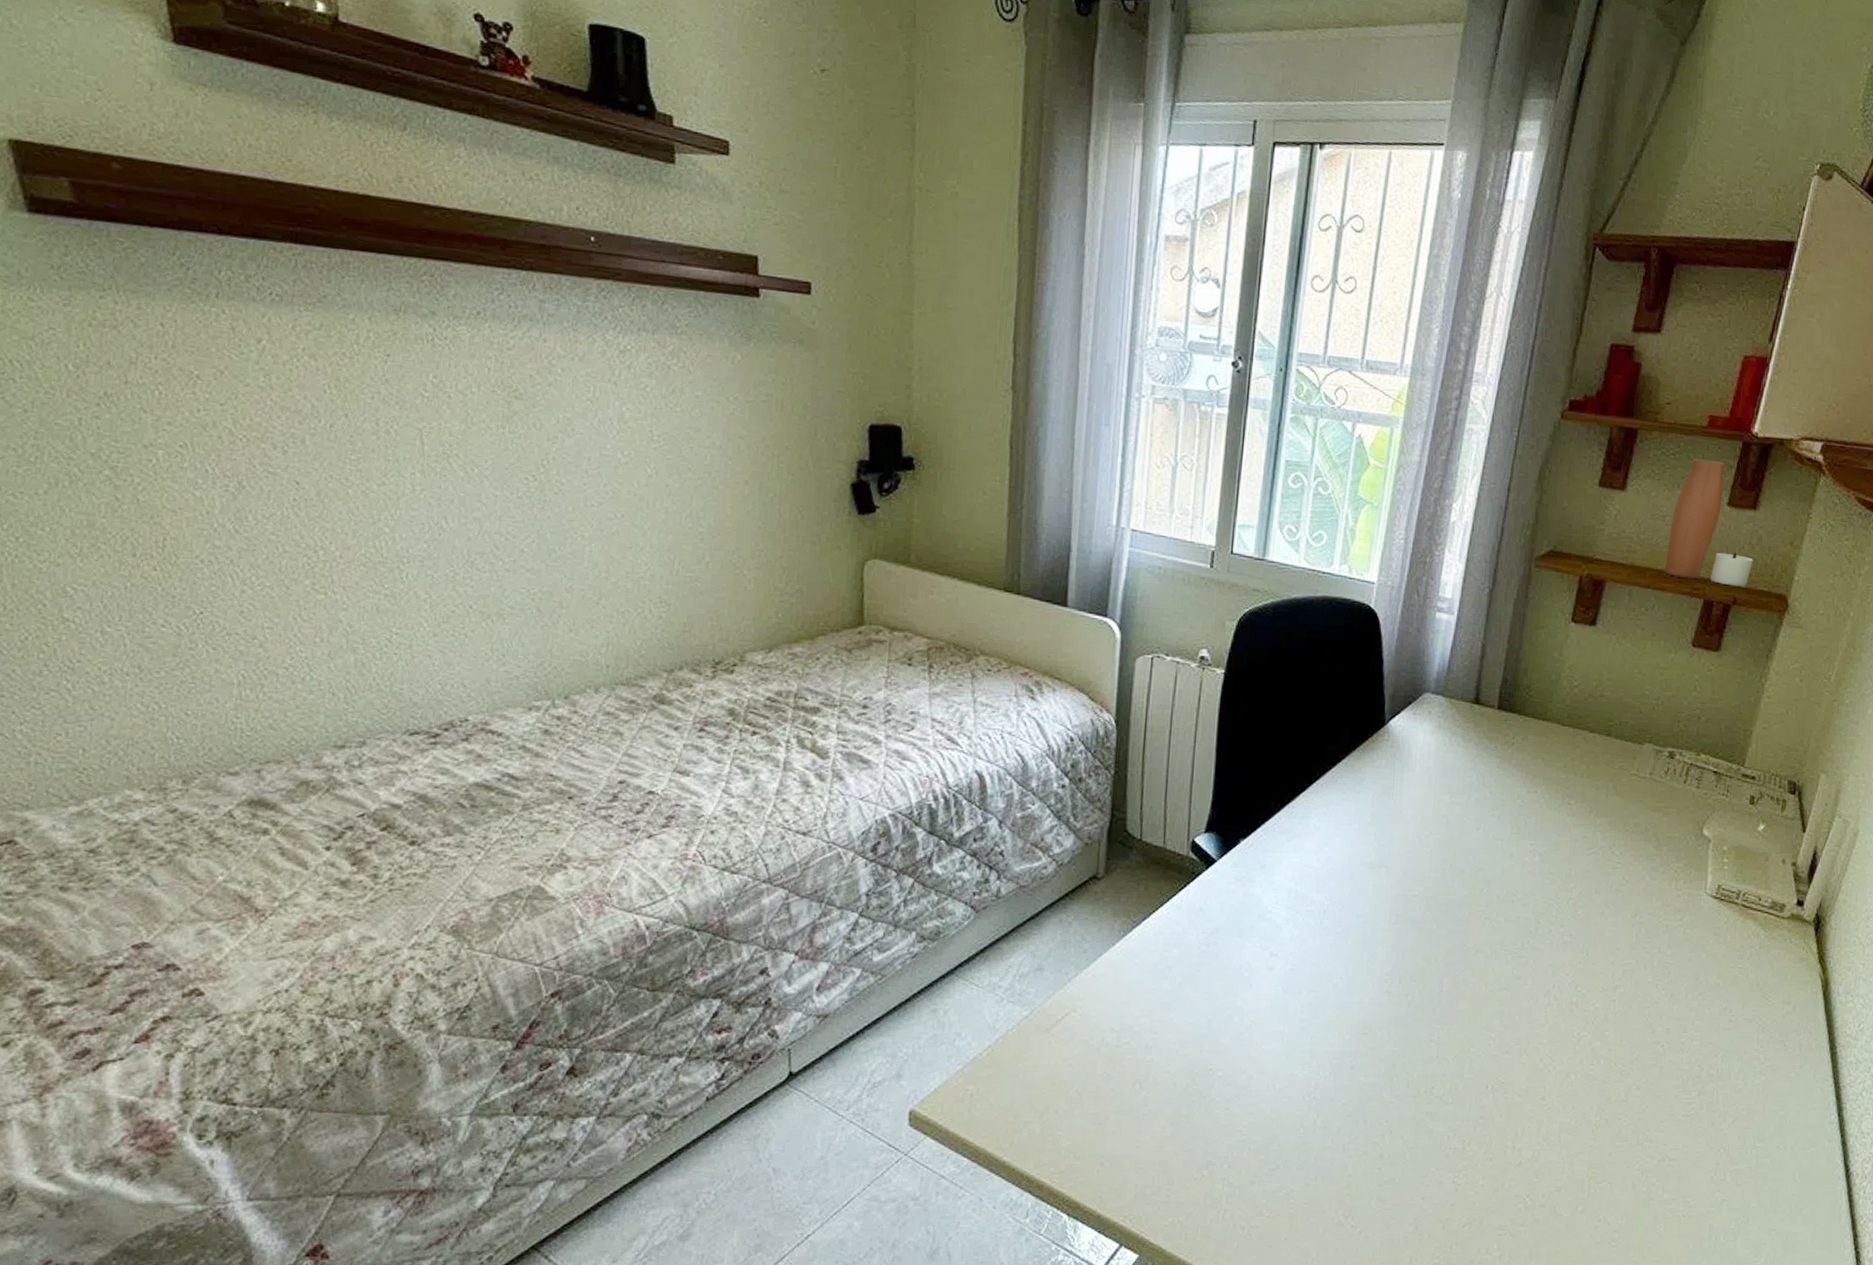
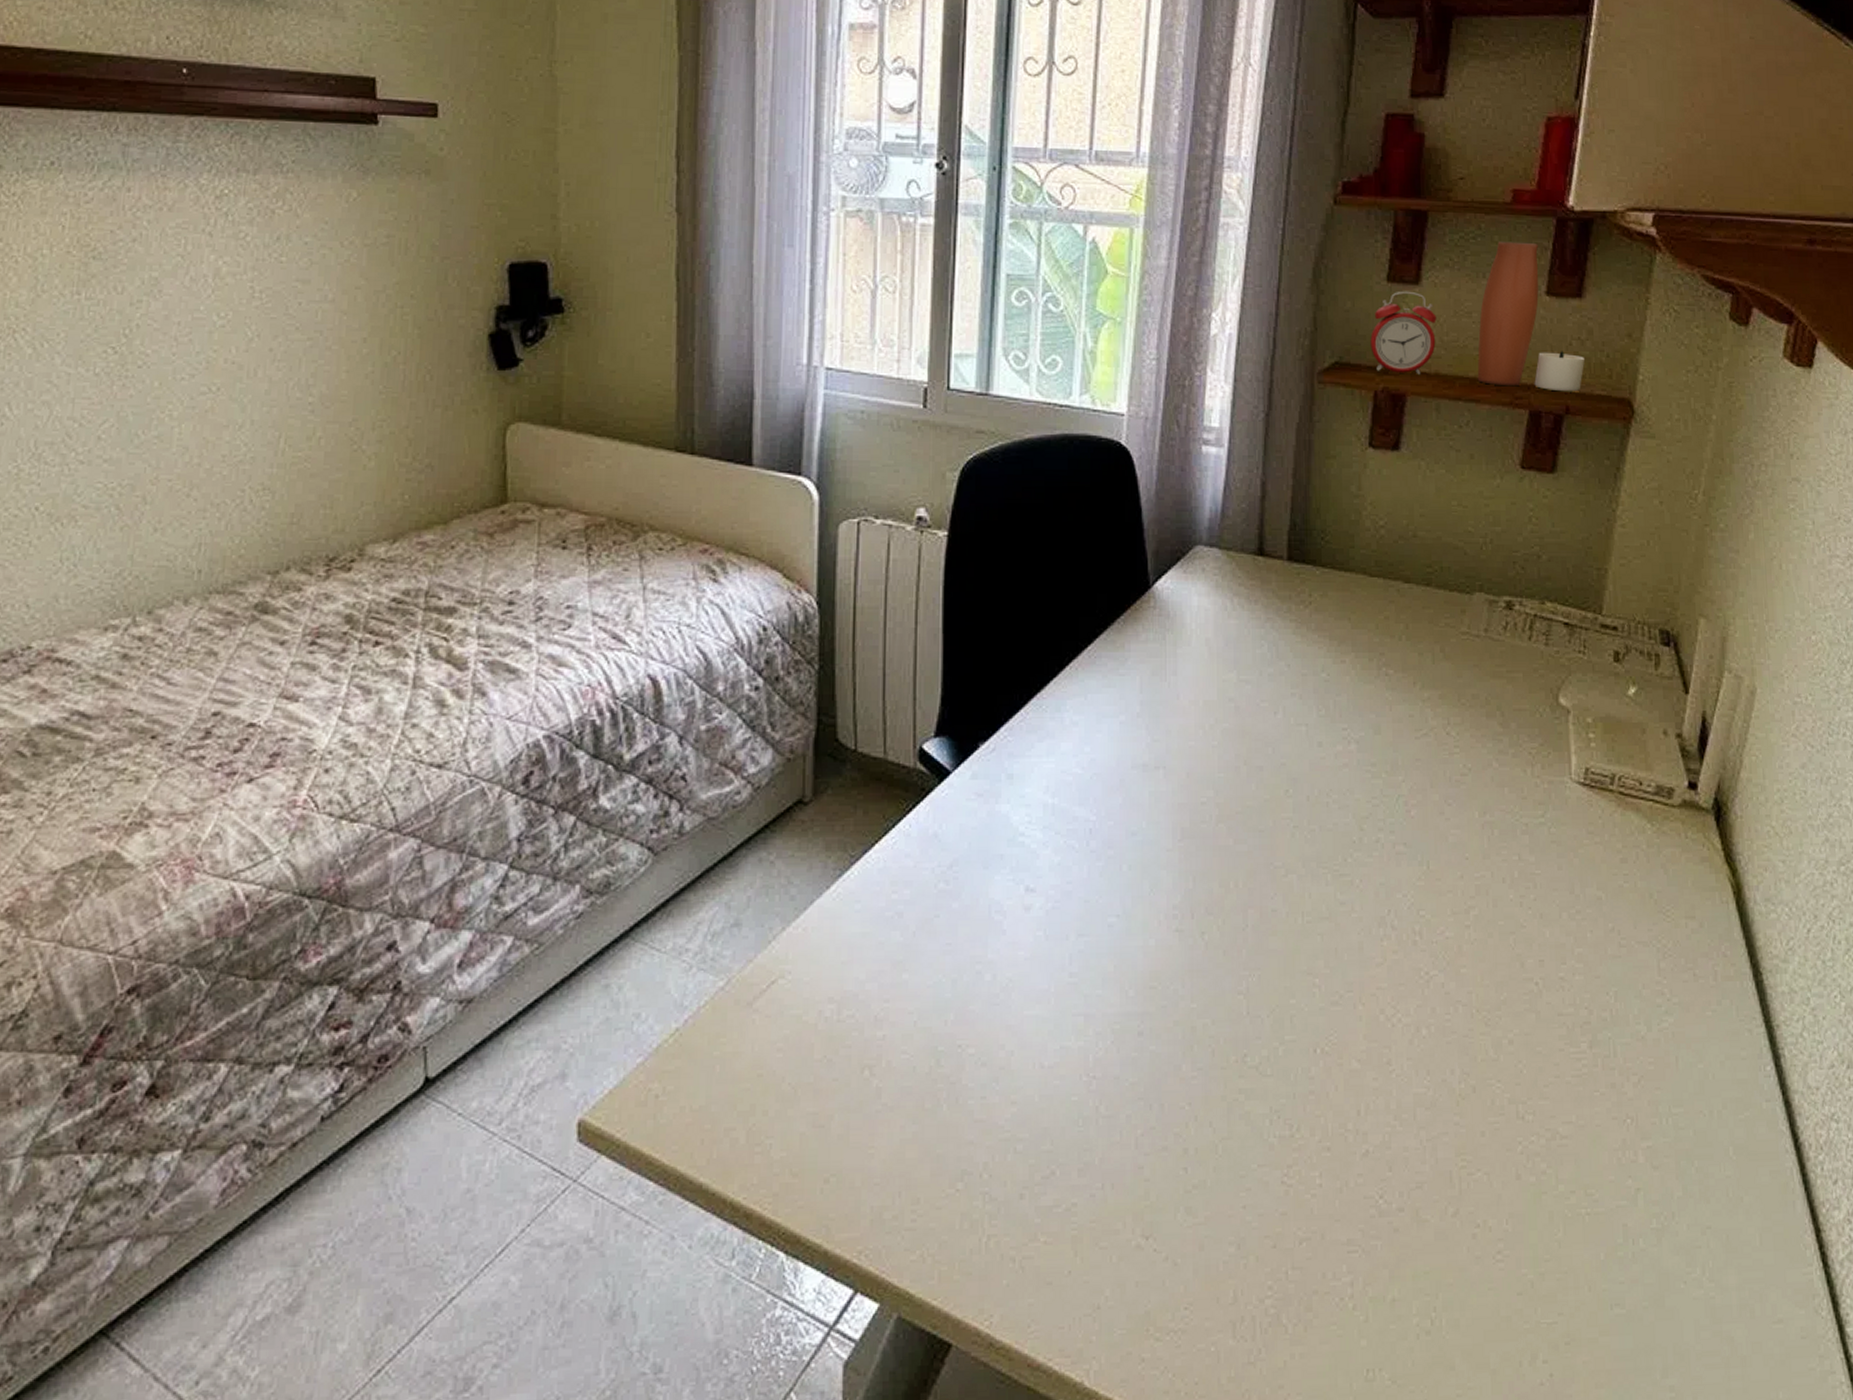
alarm clock: none [1580,494,1637,565] -> present [1370,291,1437,375]

